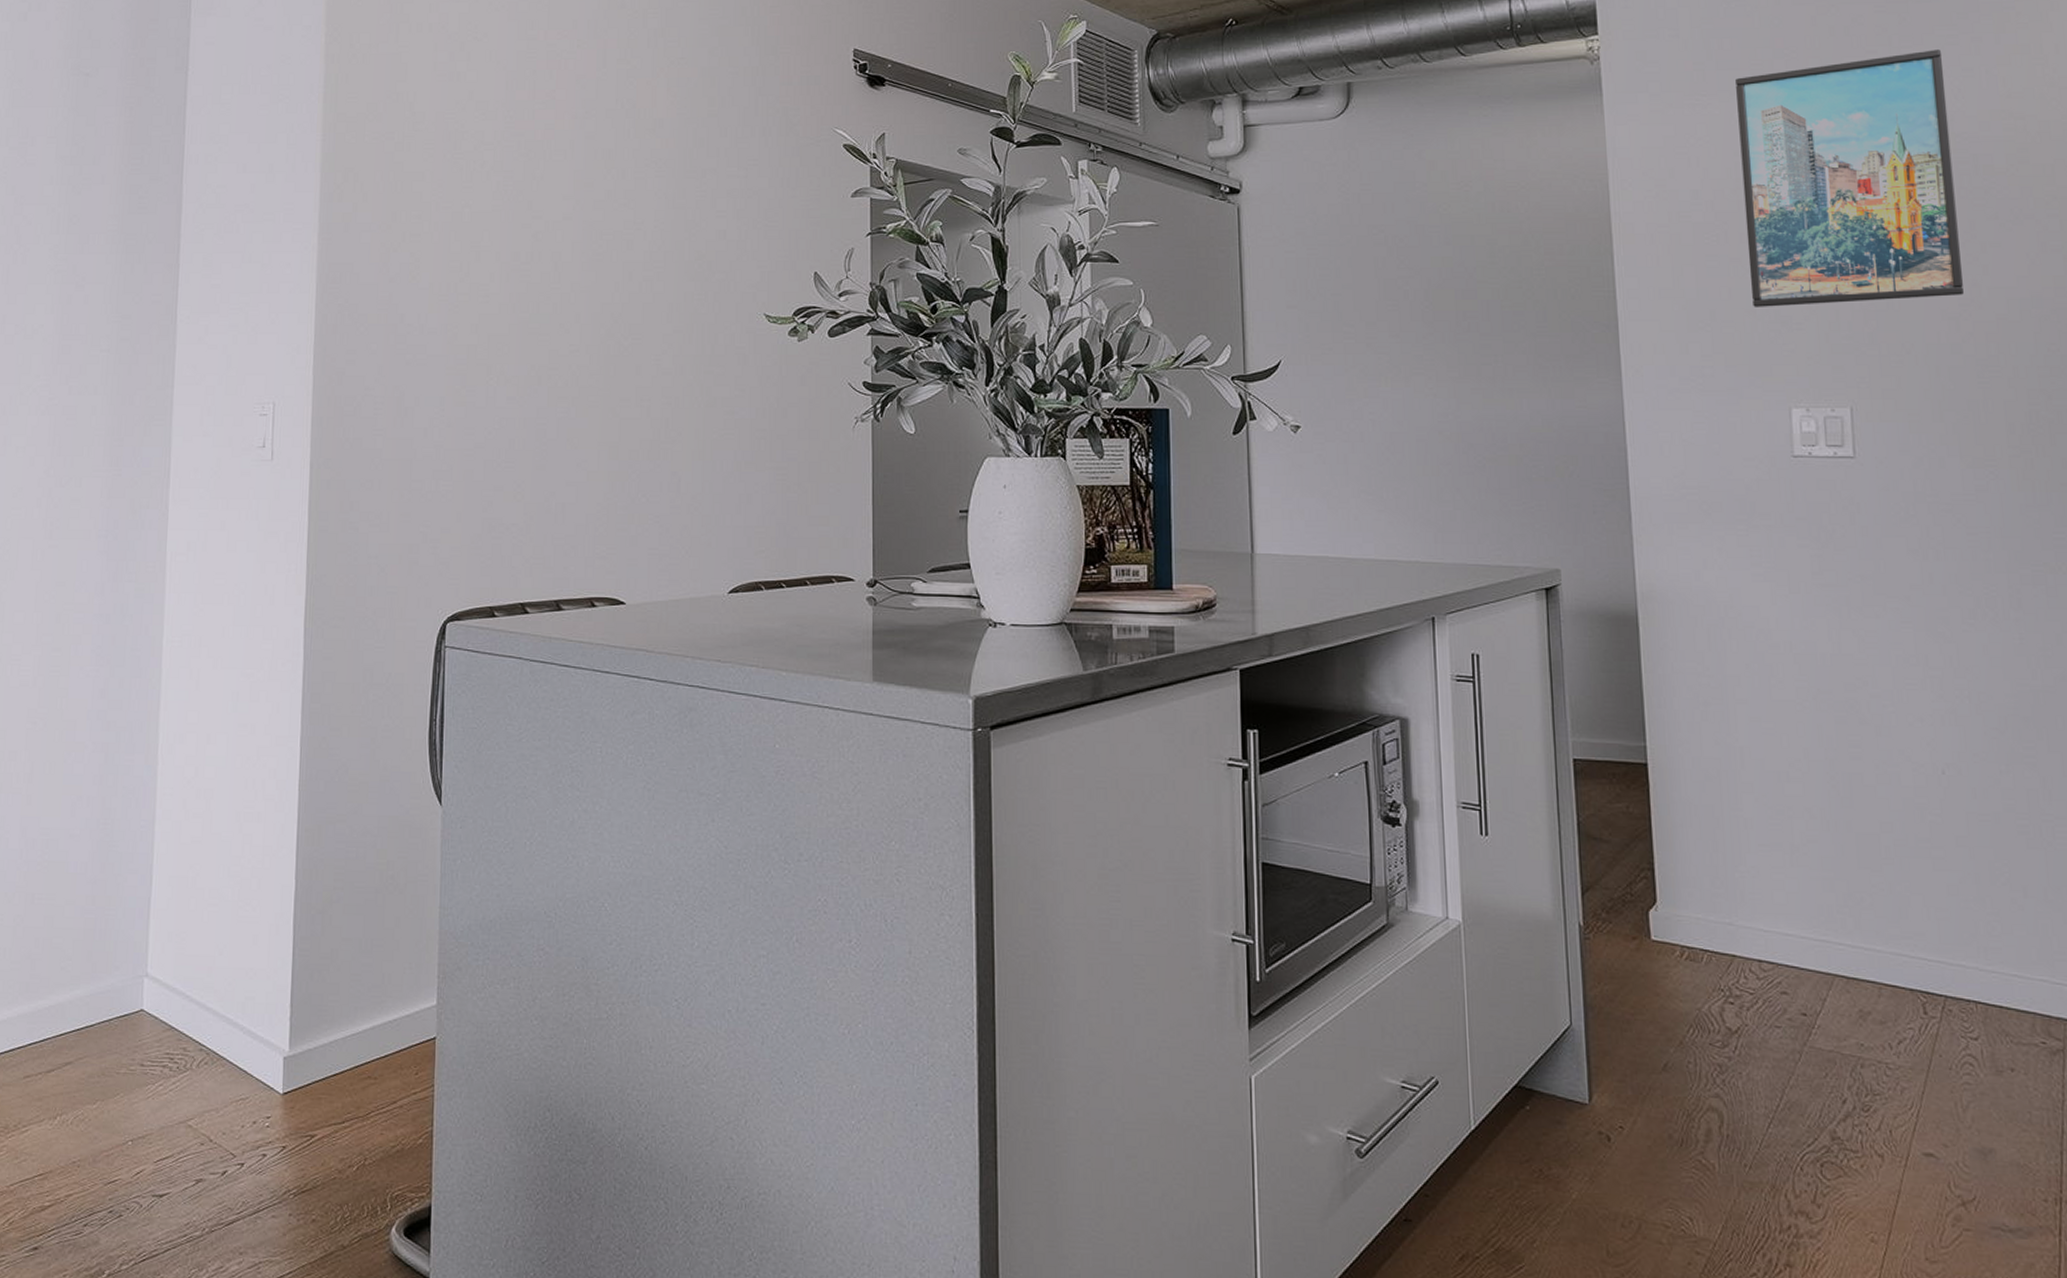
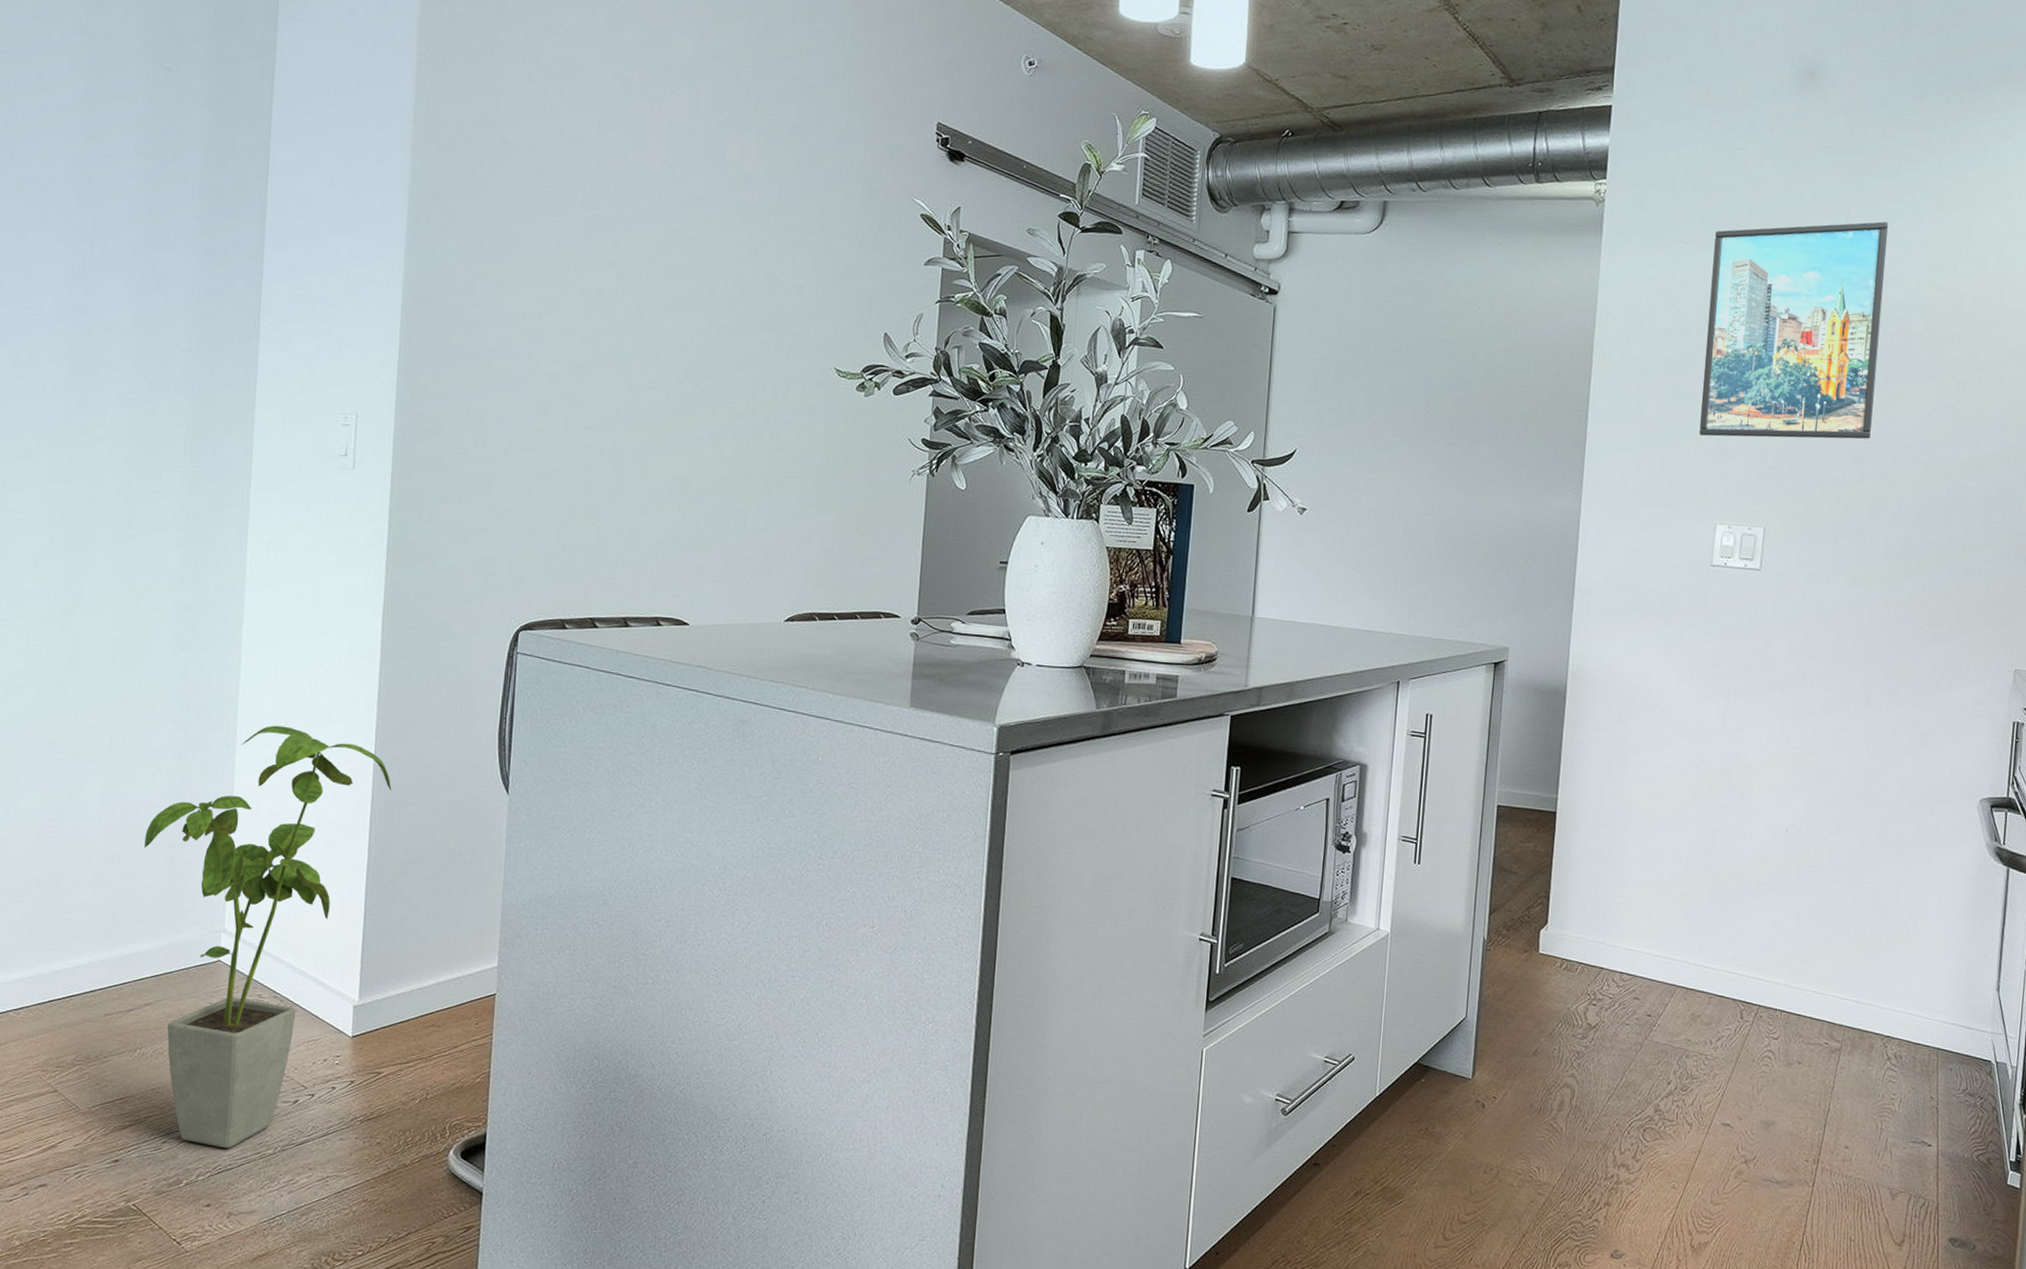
house plant: none [65,742,319,1231] -> present [144,725,392,1149]

